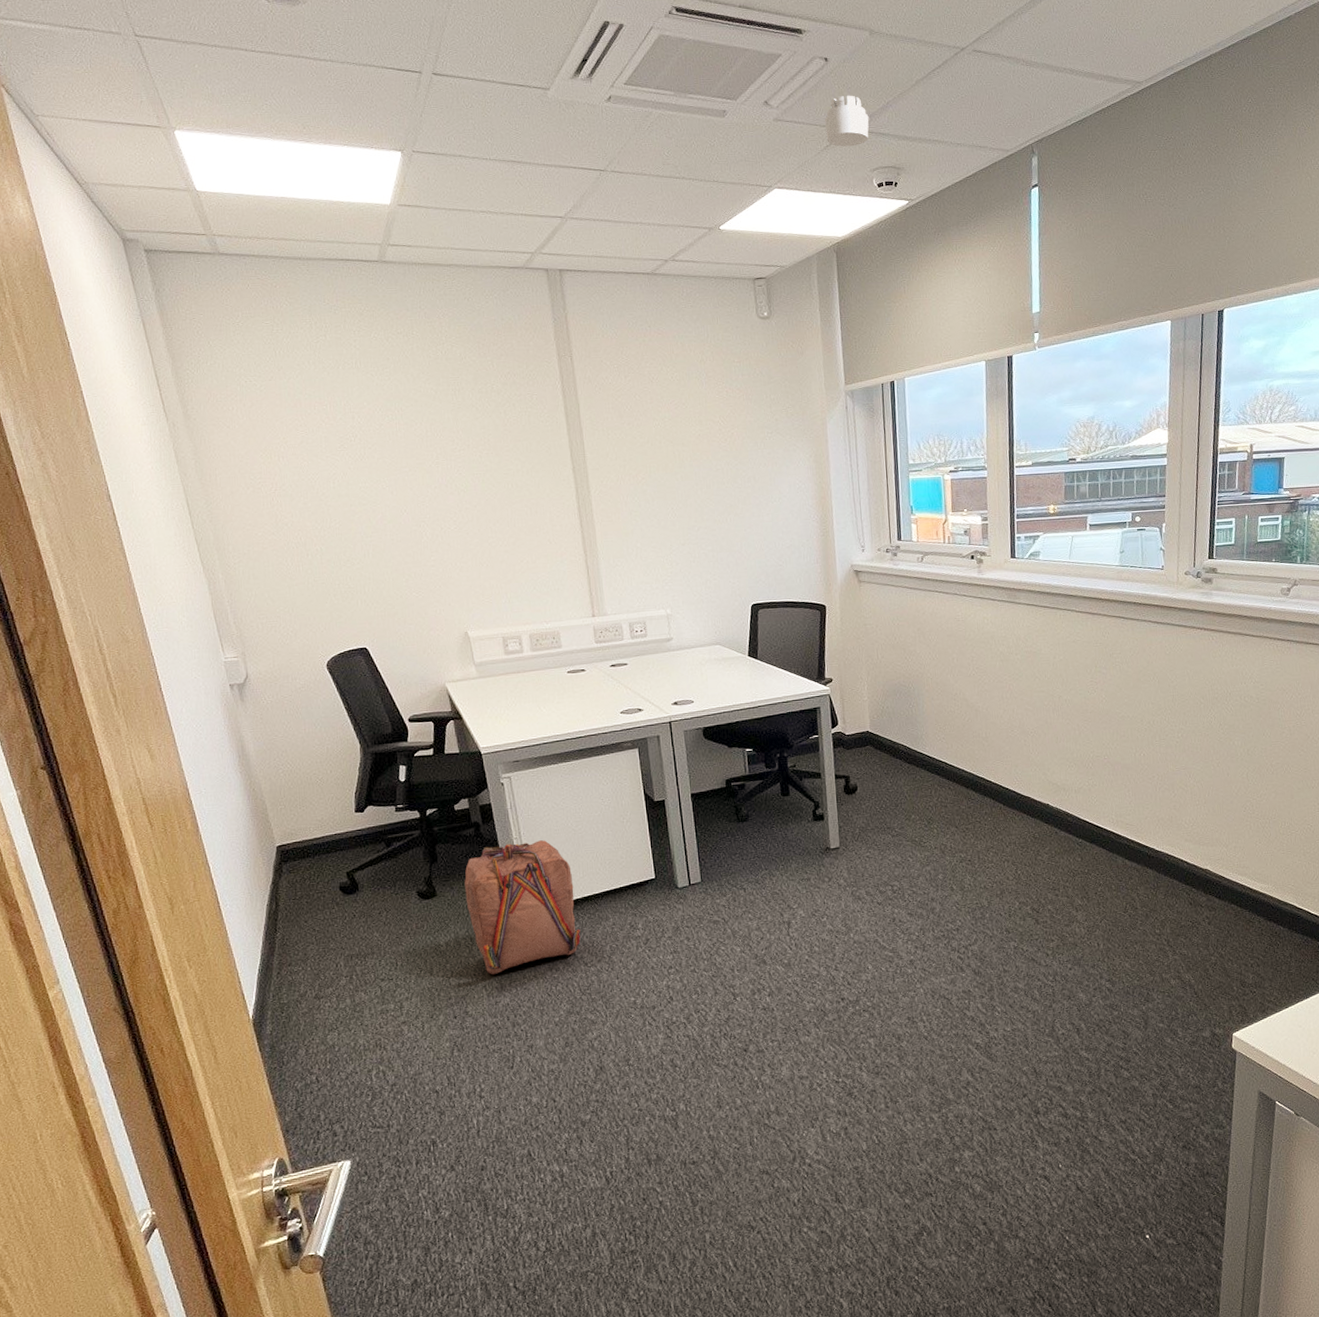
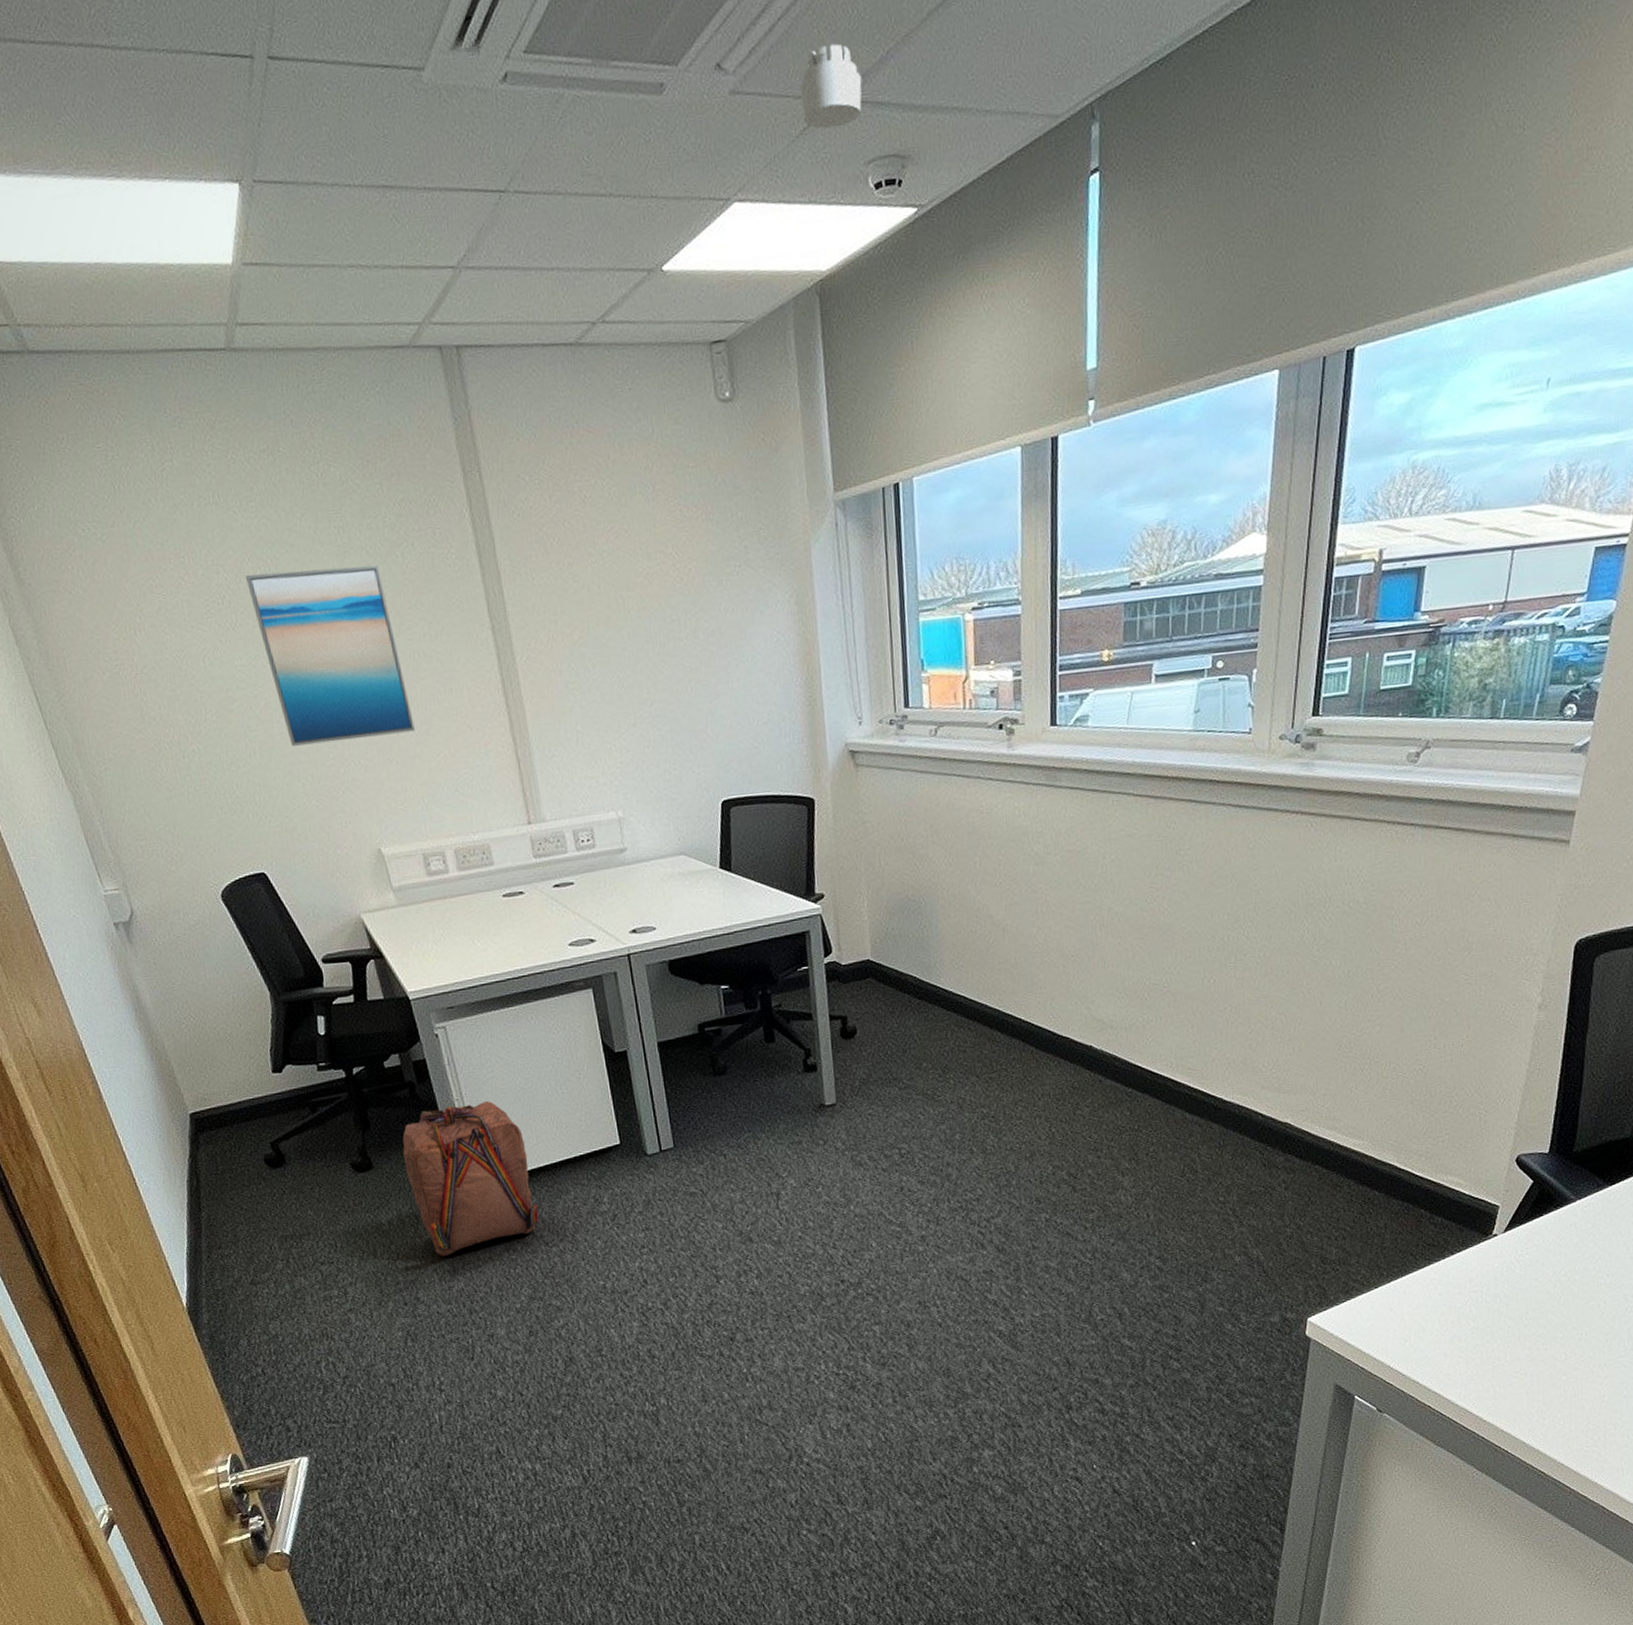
wall art: none [376,418,504,550] -> present [246,565,415,746]

